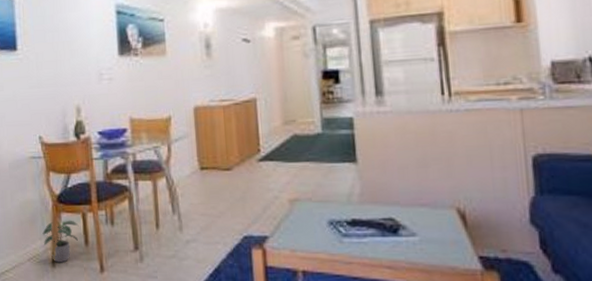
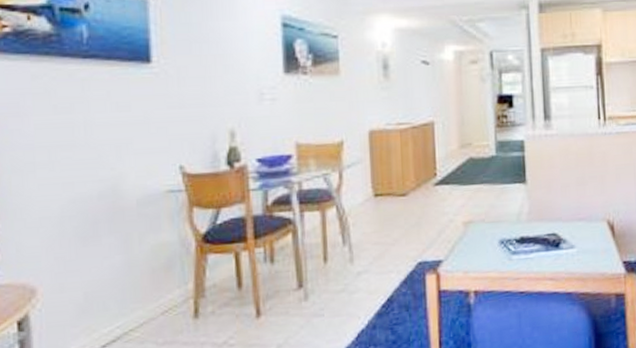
potted plant: present [42,220,79,263] -> none [182,261,230,313]

